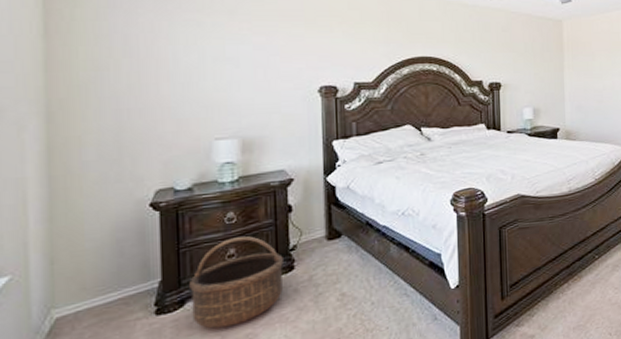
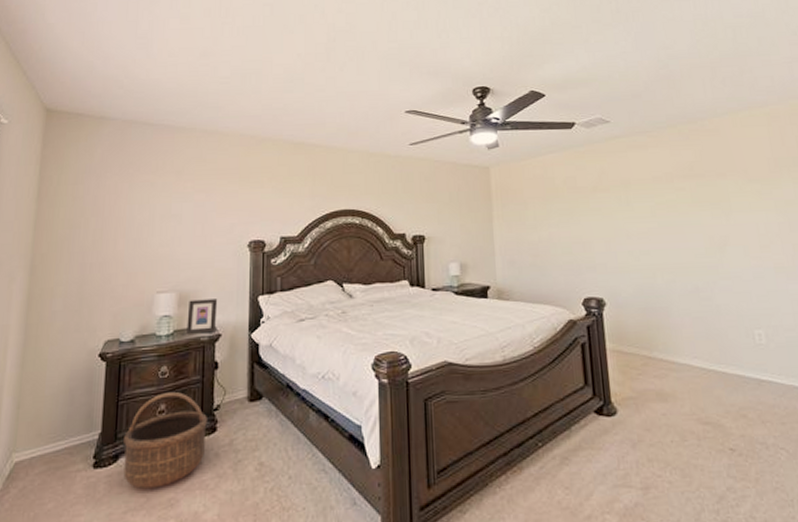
picture frame: none [253,144,288,180] -> present [186,299,218,334]

